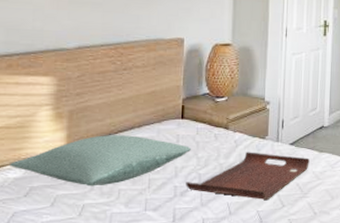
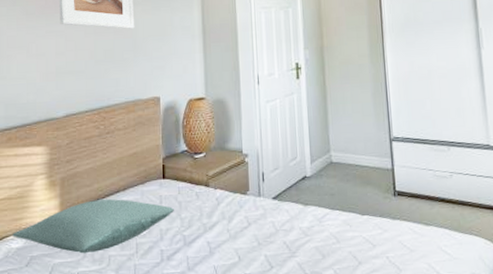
serving tray: present [186,152,310,200] -> none [171,209,295,261]

